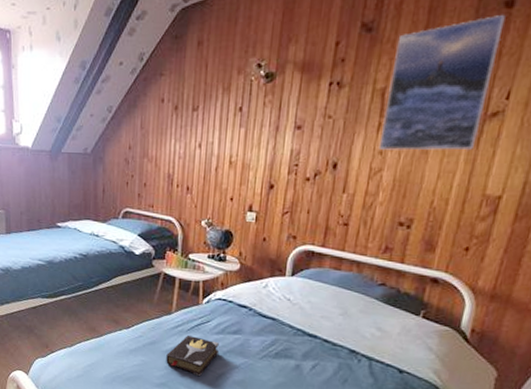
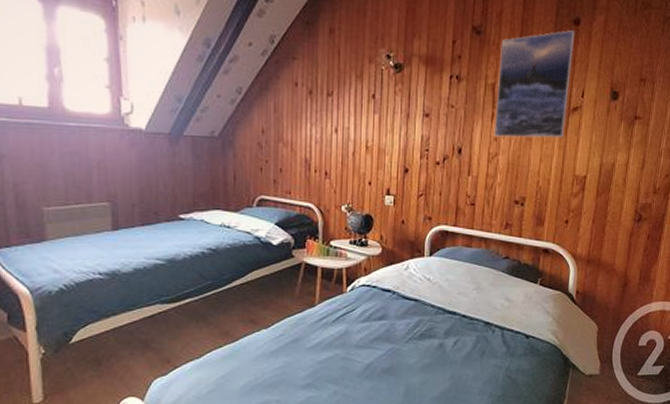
hardback book: present [166,334,220,376] -> none [311,326,366,369]

